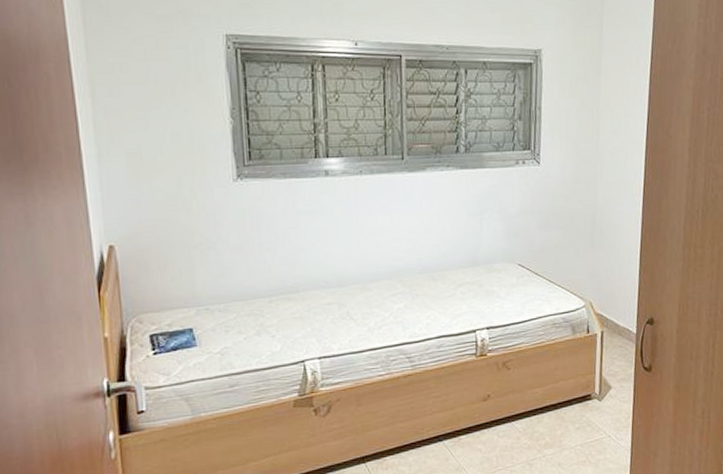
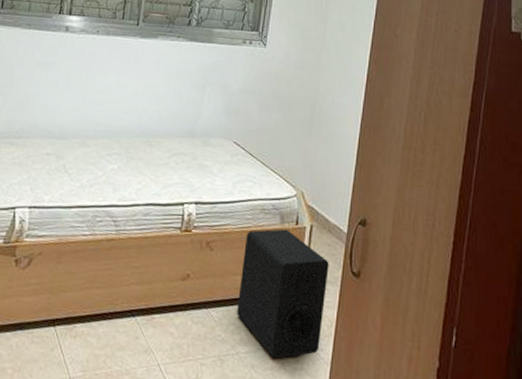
speaker: none [539,339,622,454] -> present [237,229,329,359]

